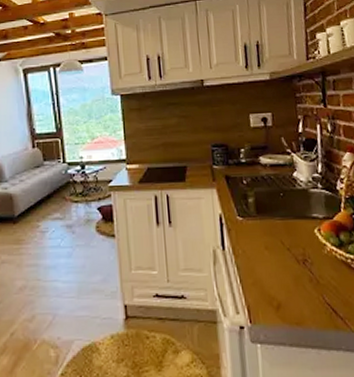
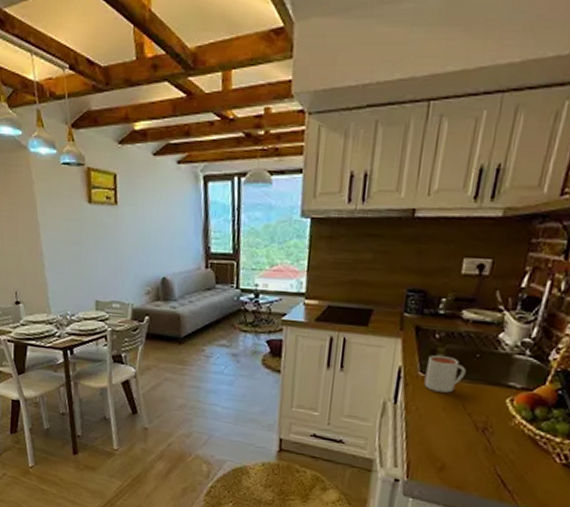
mug: none [242,199,276,233] -> present [424,355,466,393]

